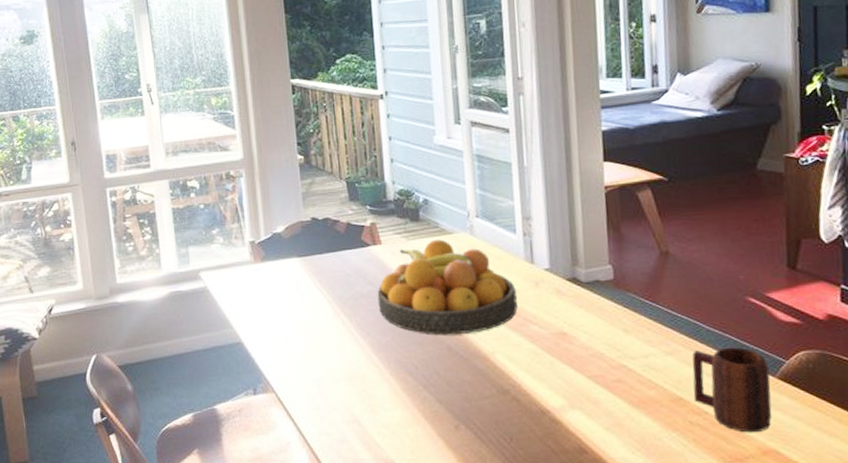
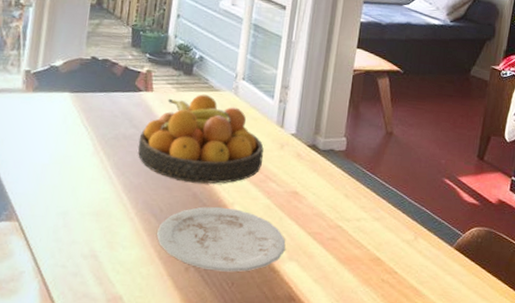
plate: none [416,357,564,427] -> present [156,206,286,272]
mug: present [692,347,772,433] -> none [389,218,450,293]

